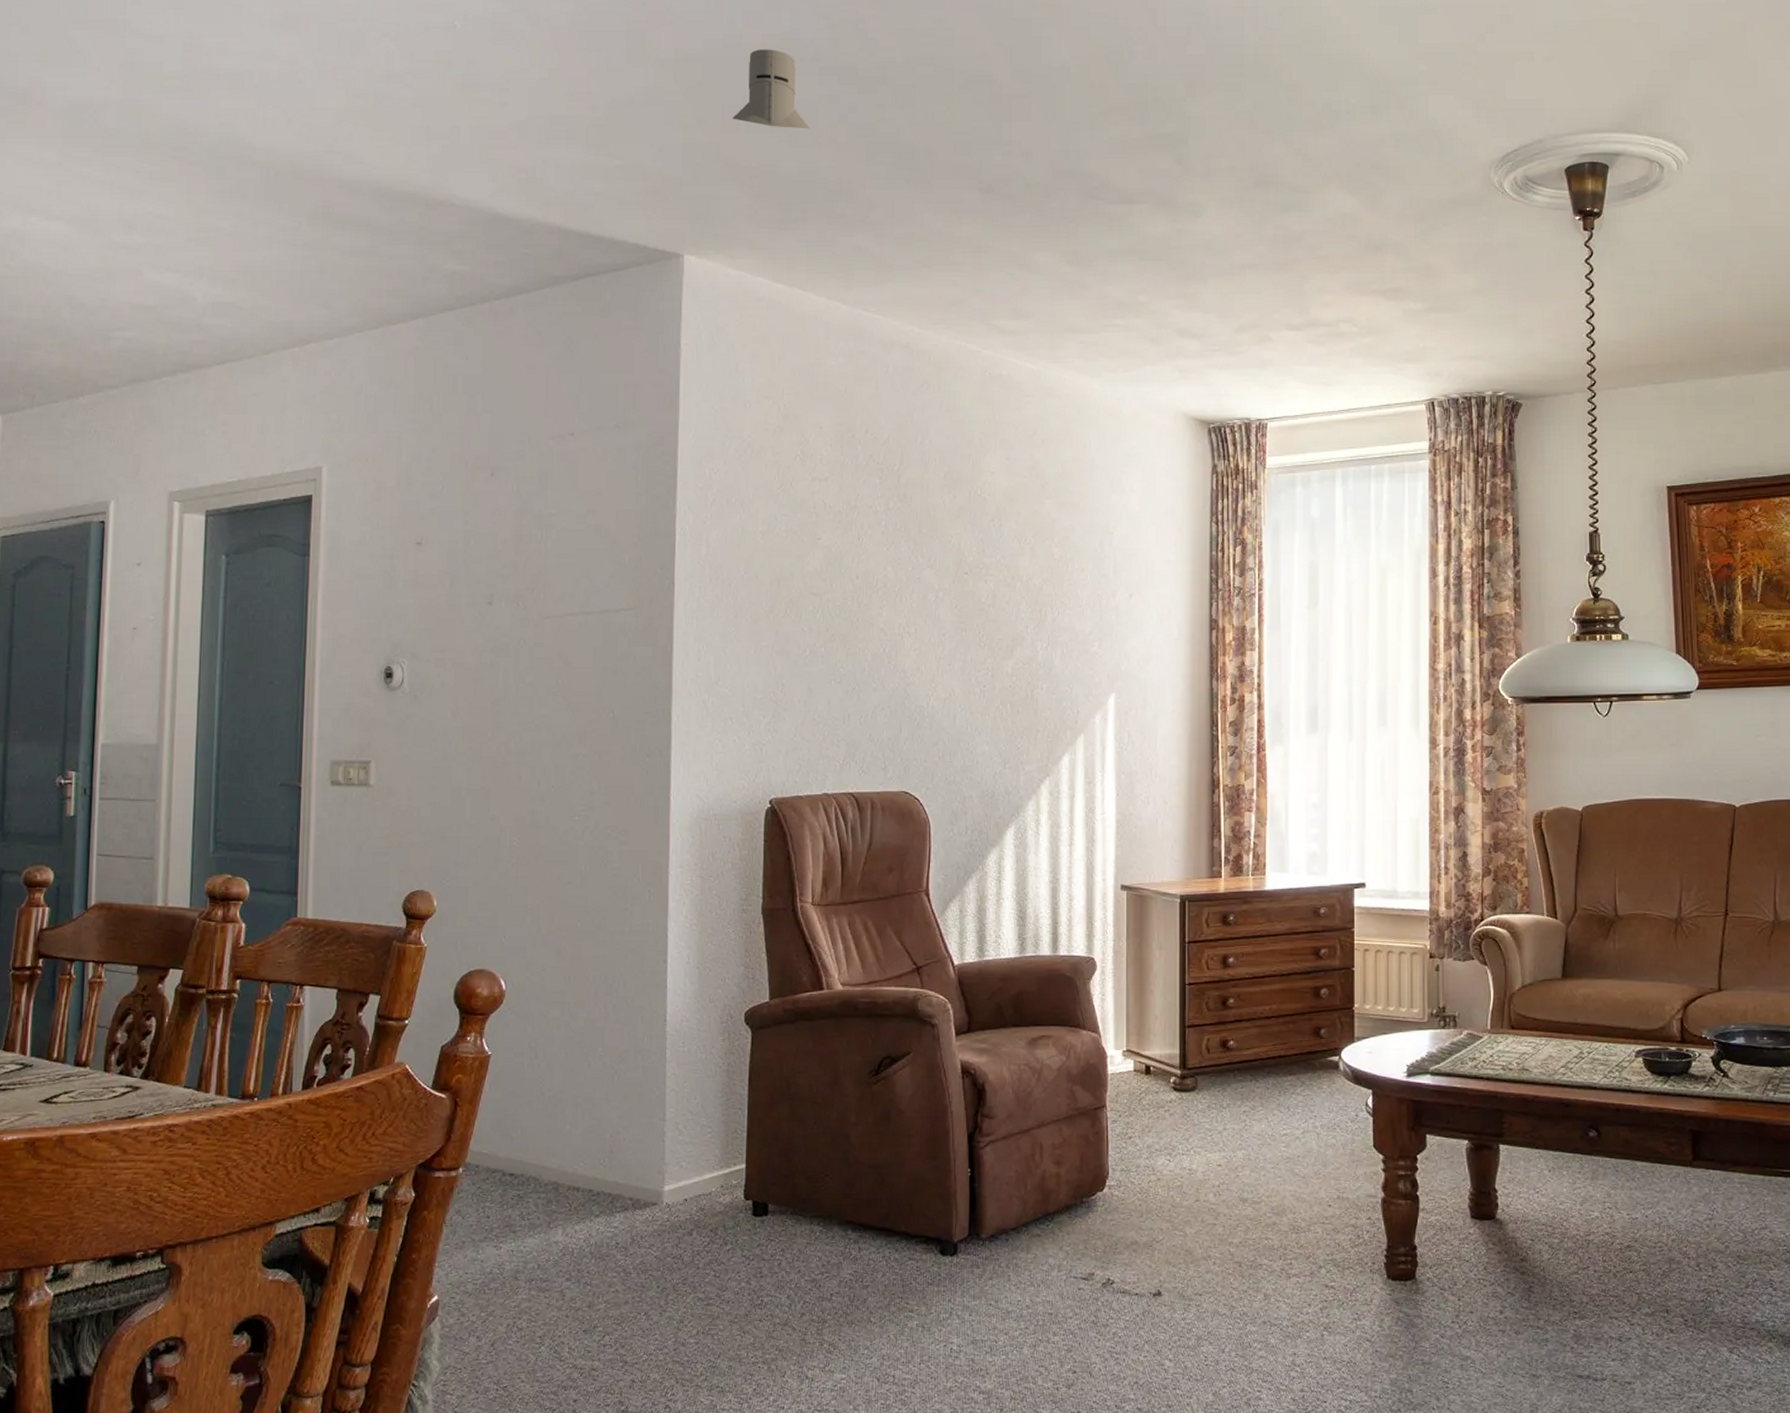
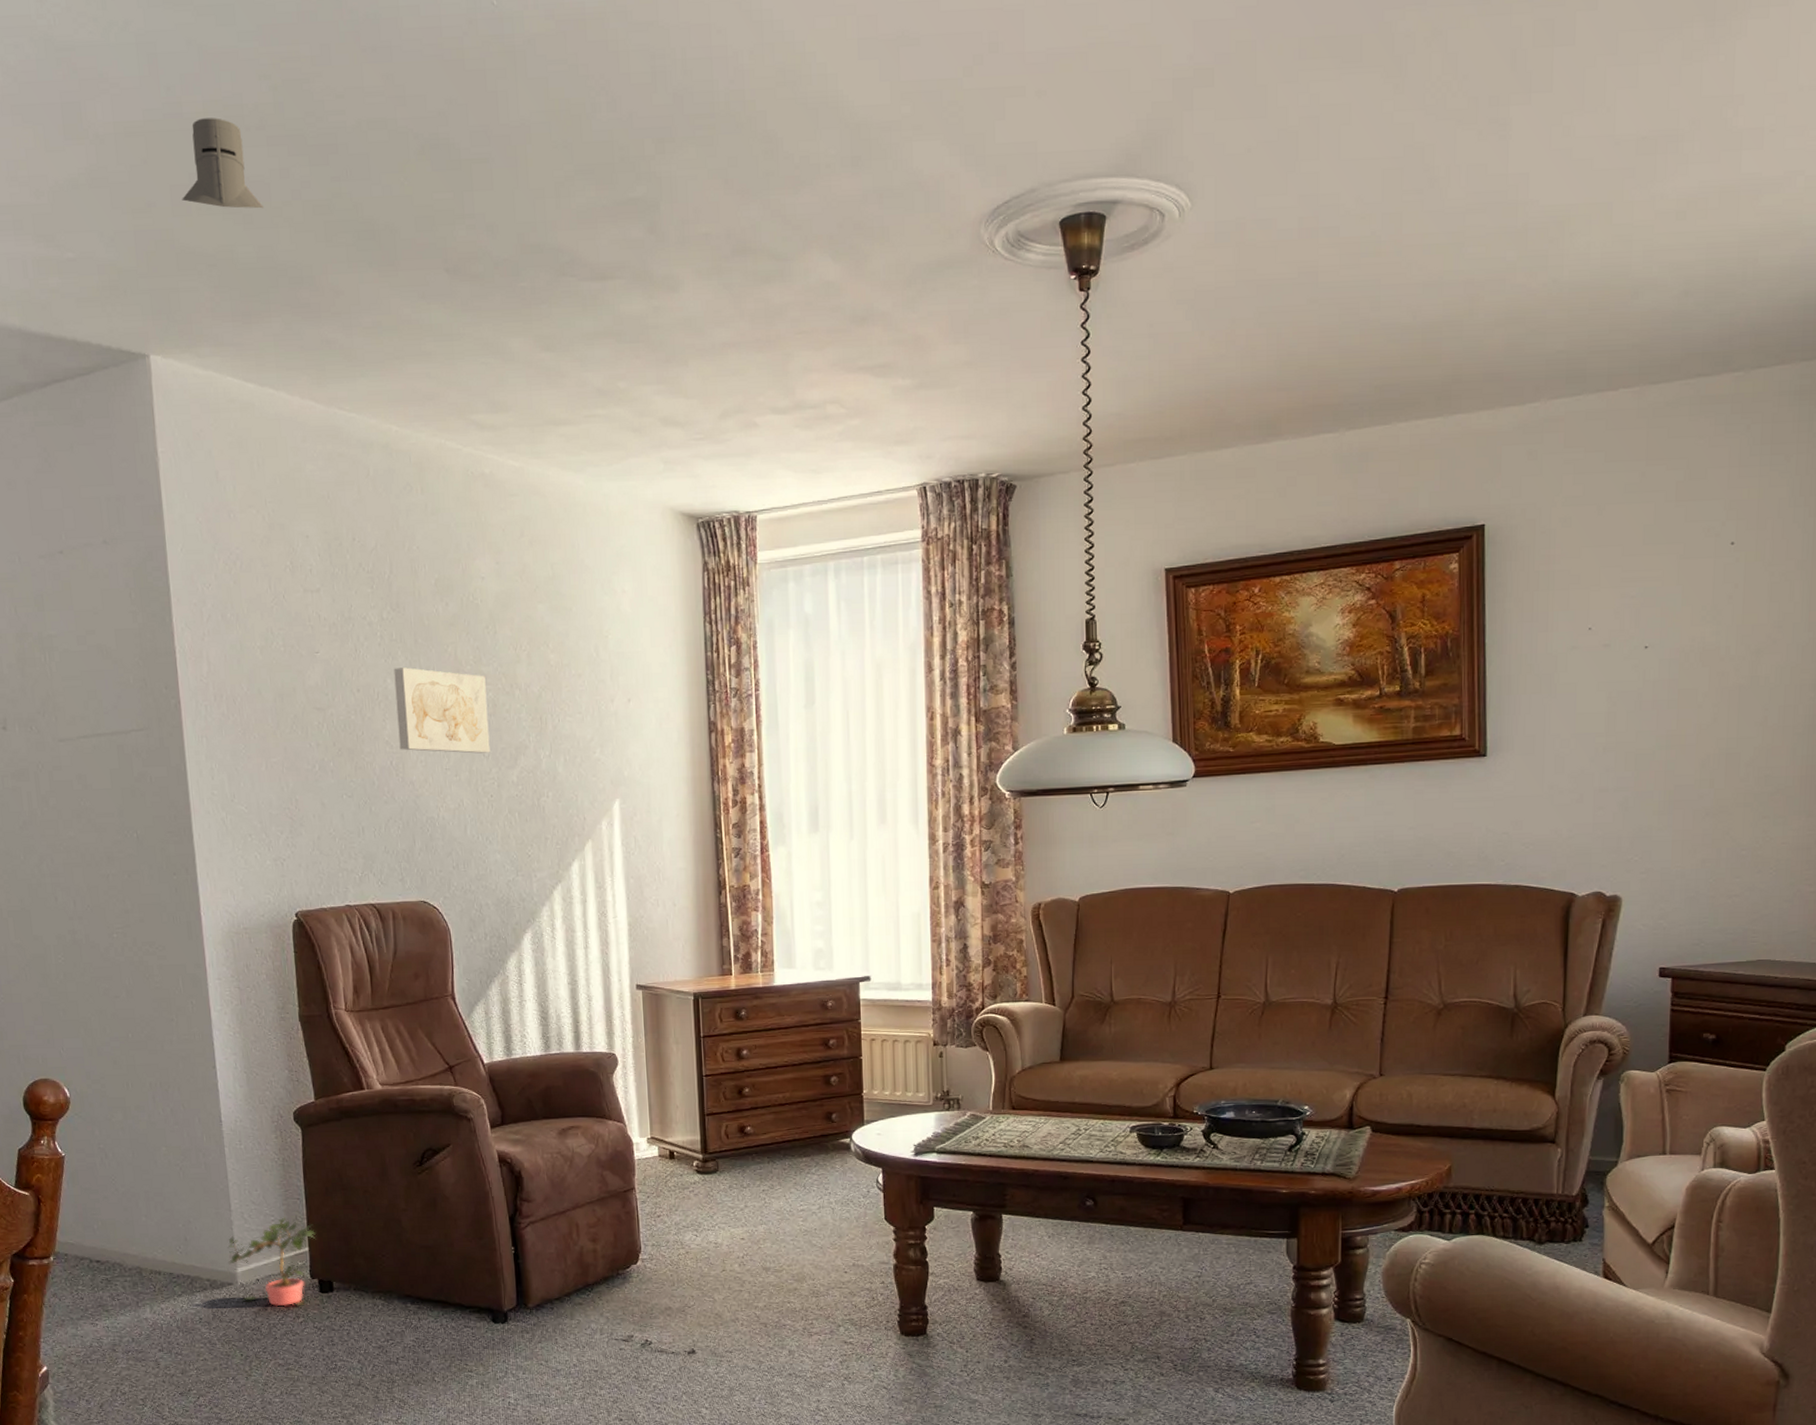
potted plant: none [655,1129,755,1231] -> present [227,1217,316,1307]
wall art: none [894,556,987,643] -> present [394,667,490,754]

